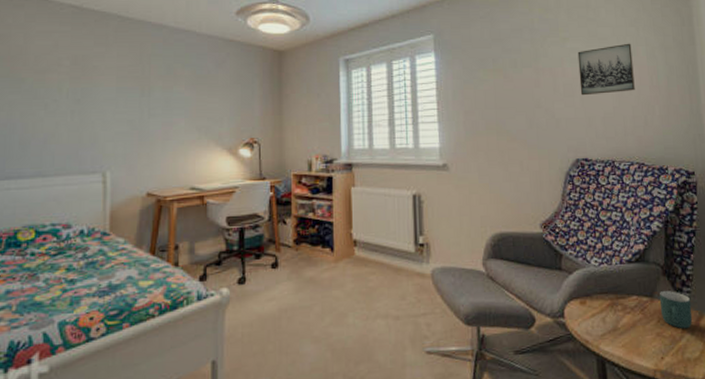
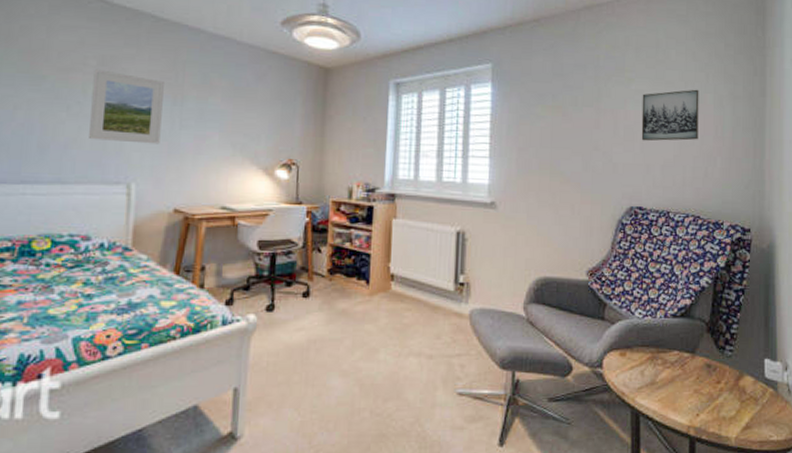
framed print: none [66,68,132,134] -> present [89,69,164,144]
mug: present [659,291,693,329] -> none [700,348,733,388]

